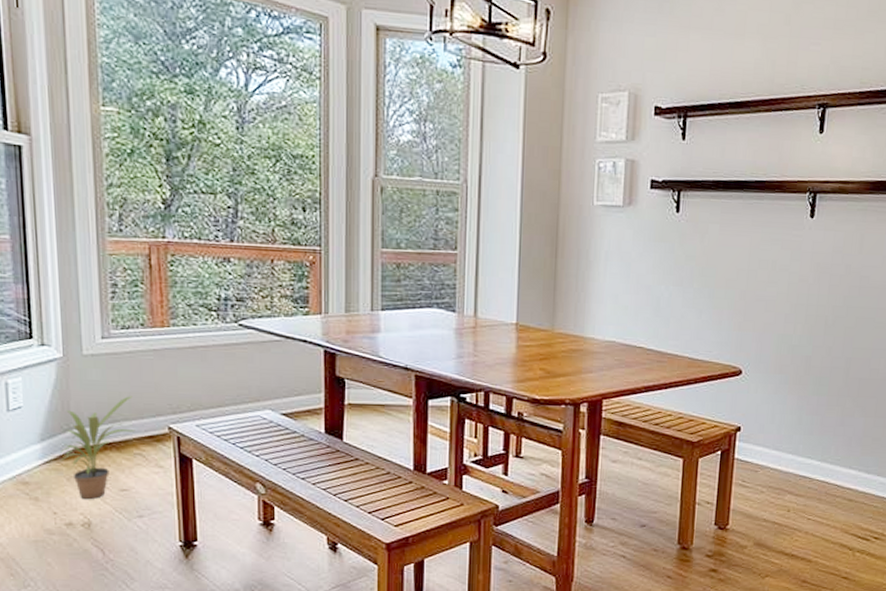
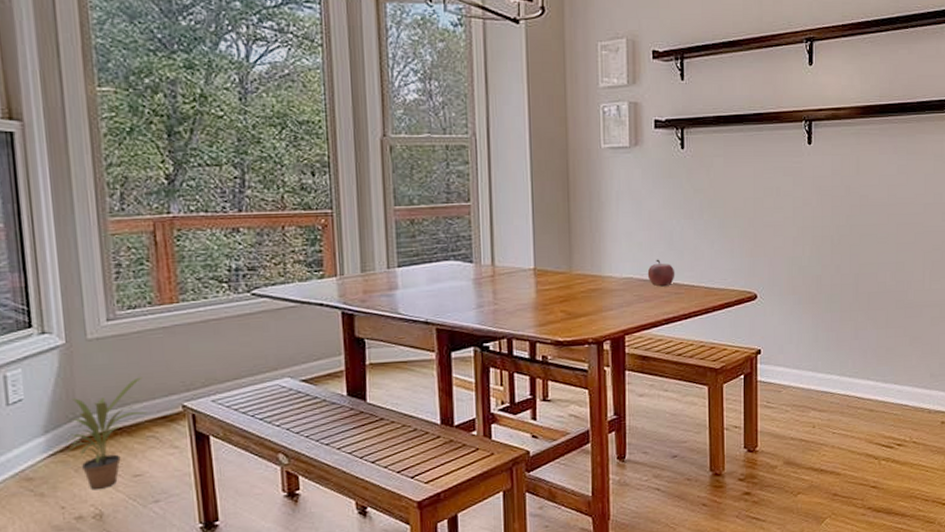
fruit: none [630,324,660,353] -> present [647,259,675,286]

